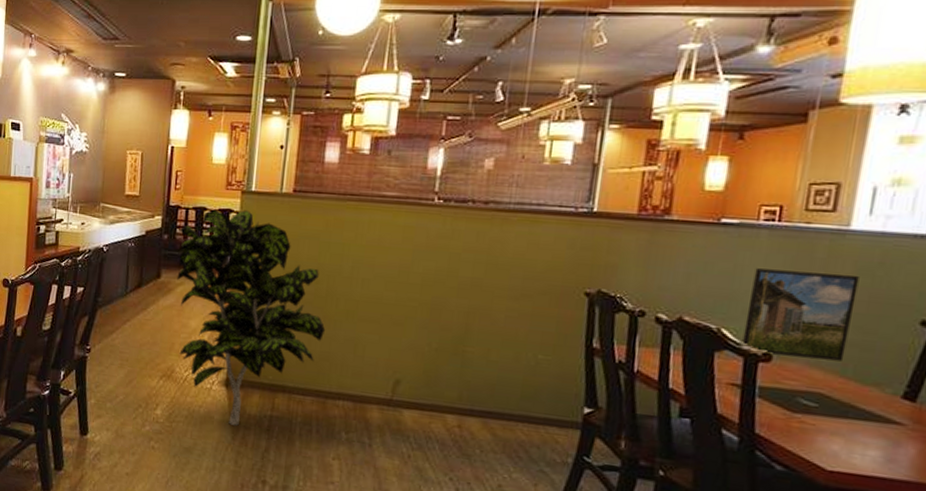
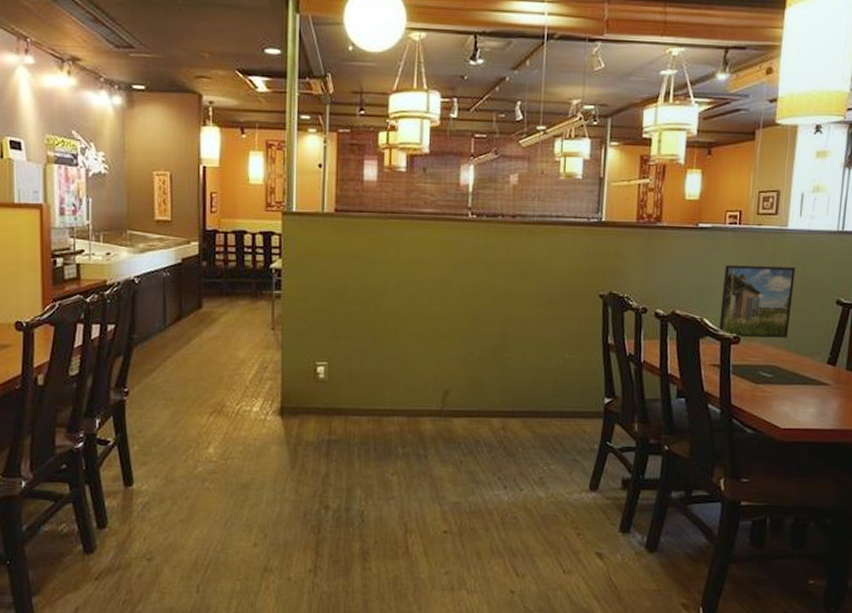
indoor plant: present [177,209,326,426] -> none [220,232,376,454]

